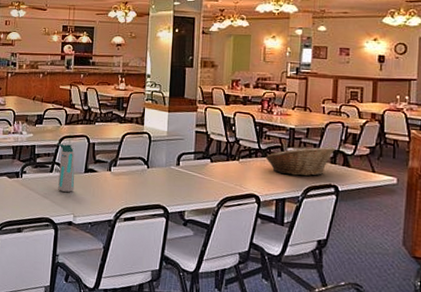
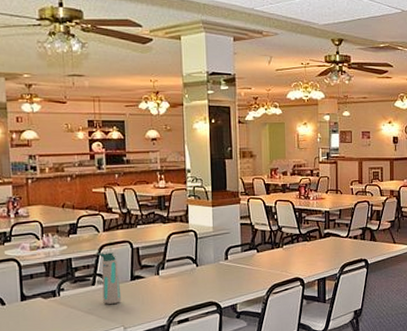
fruit basket: present [265,146,336,177] -> none [306,224,364,255]

